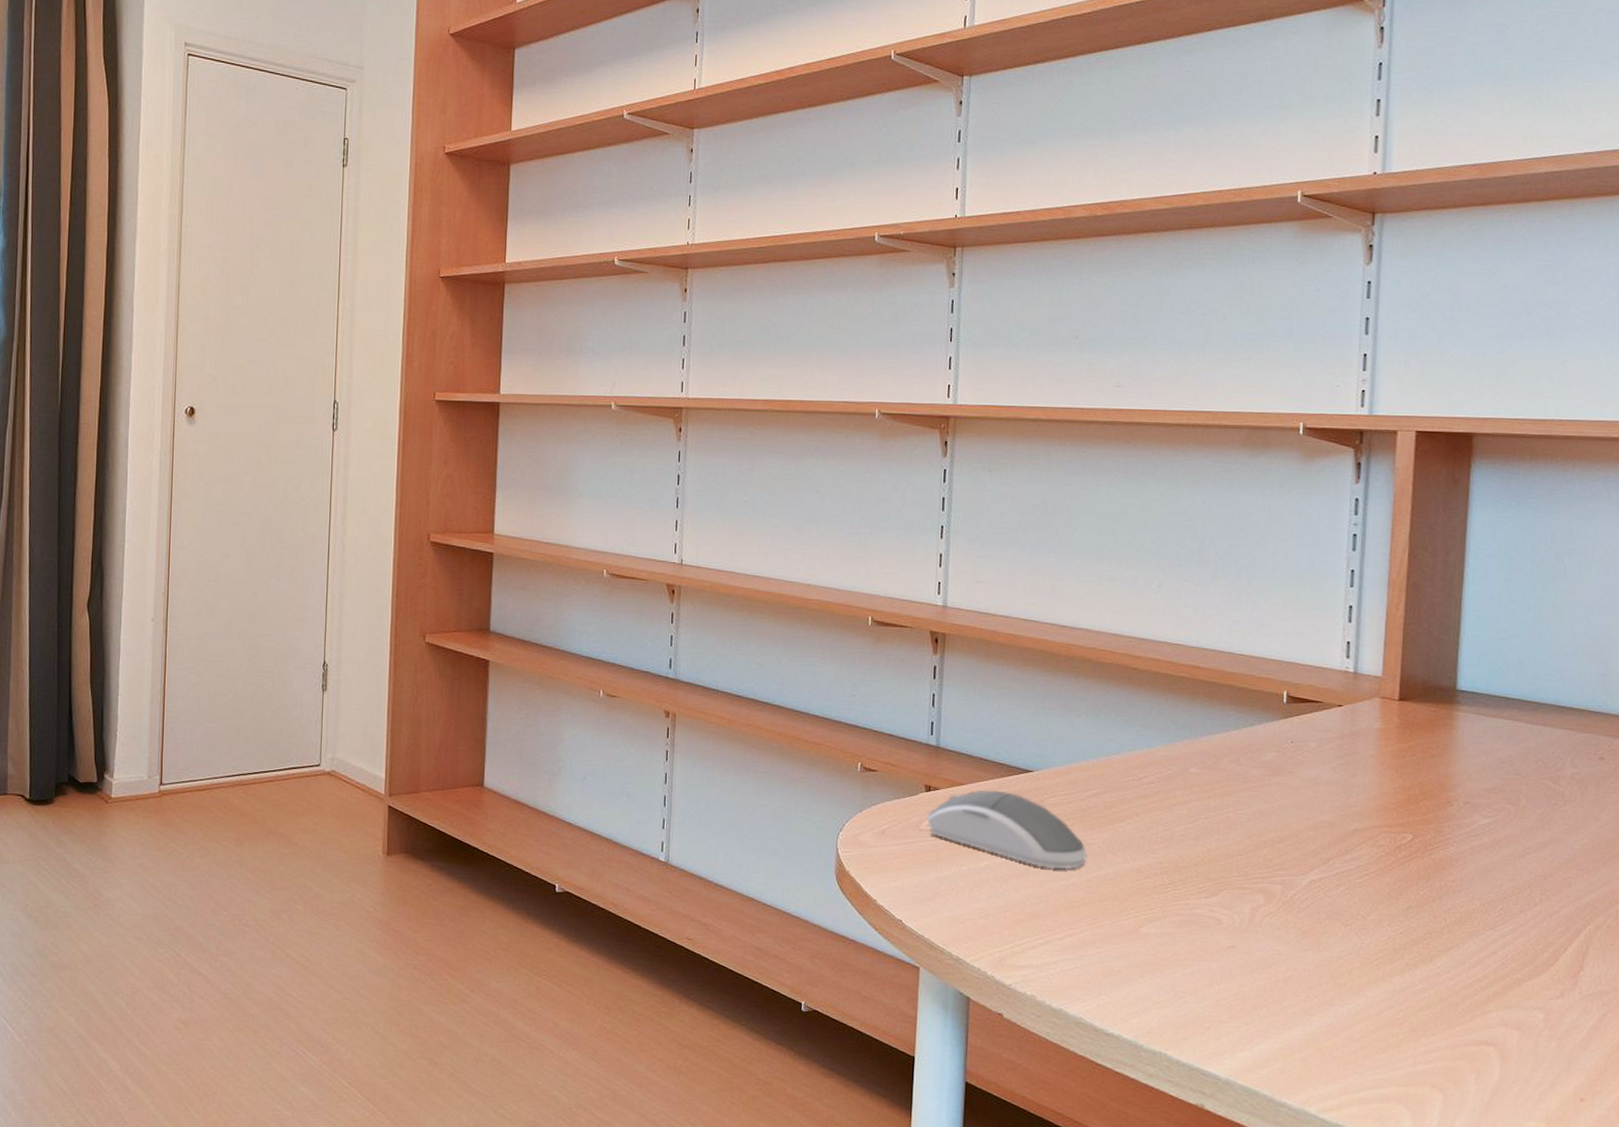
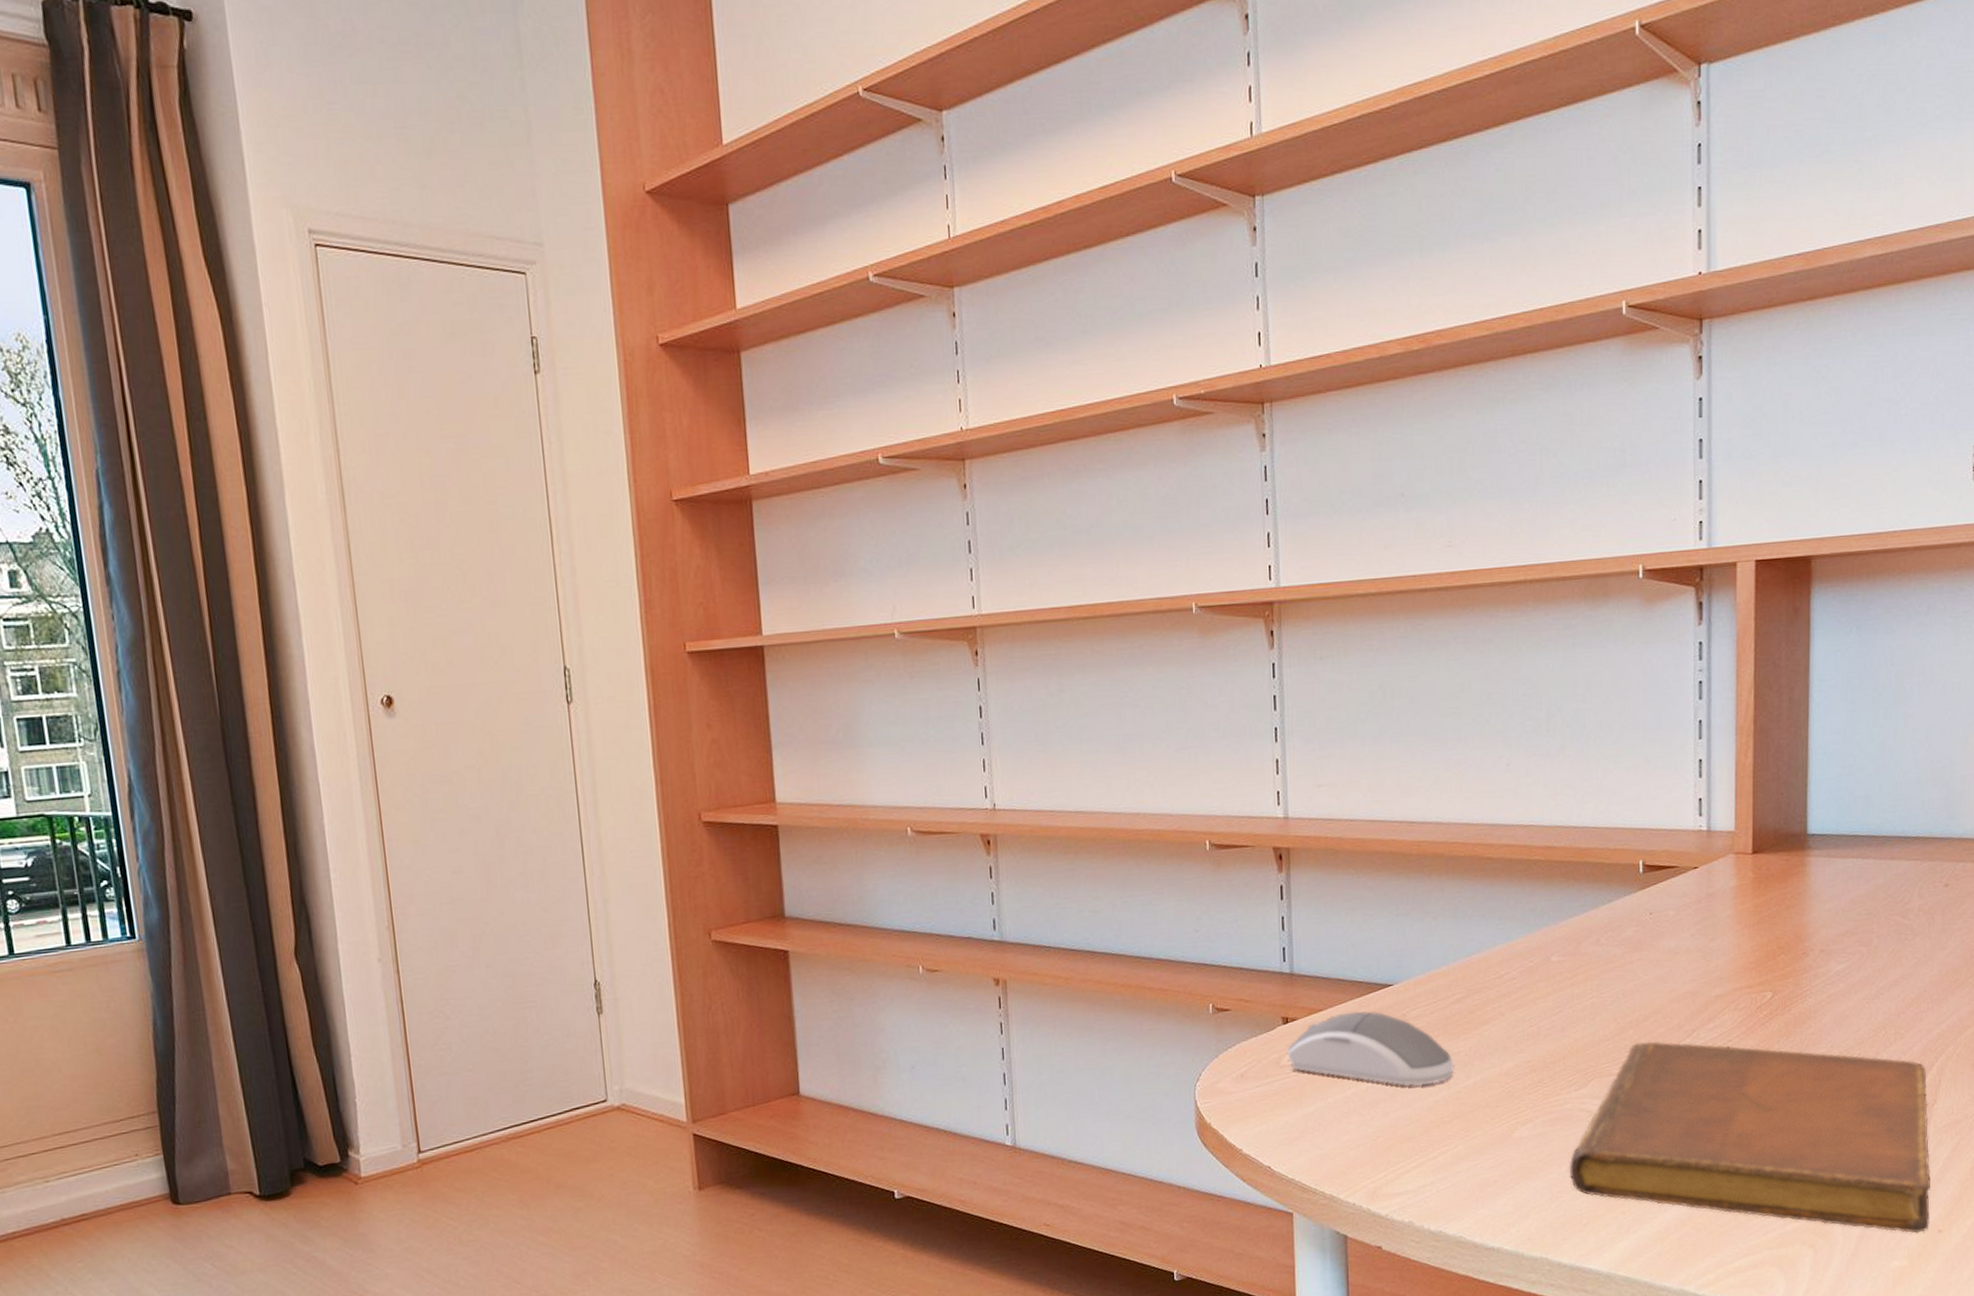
notebook: none [1194,862,1574,1098] -> present [1569,1041,1931,1234]

